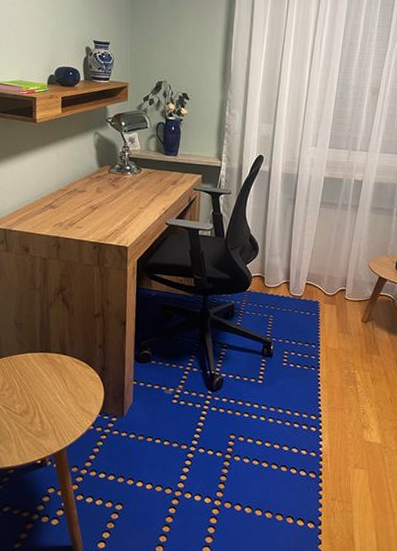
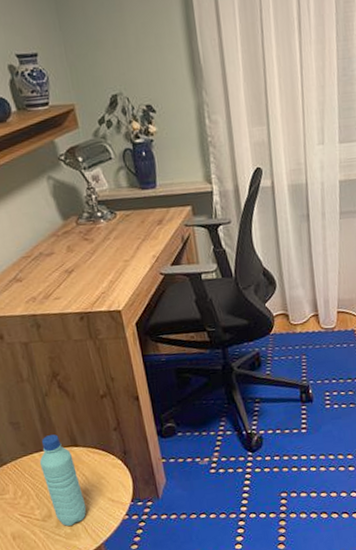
water bottle: none [30,340,60,425] -> present [39,434,87,526]

